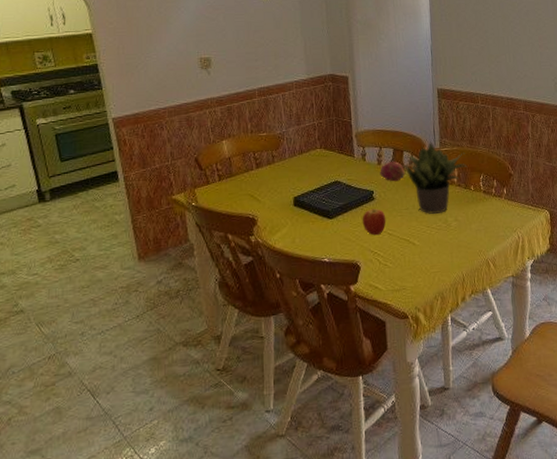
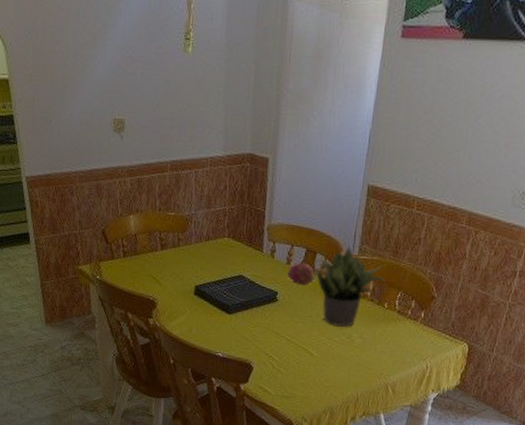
fruit: present [362,208,386,236] -> none [261,310,287,339]

